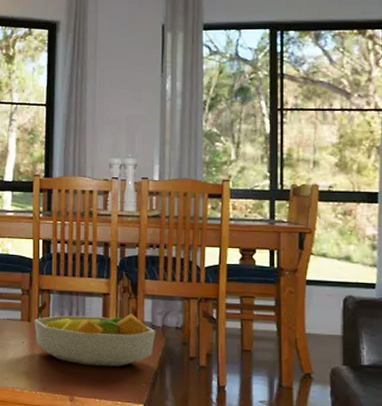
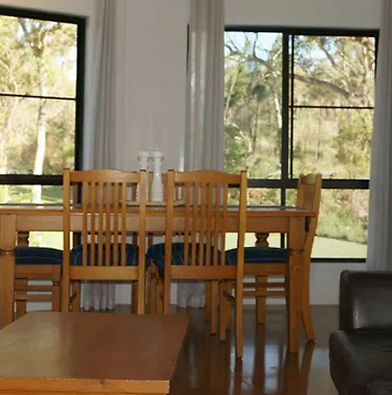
fruit bowl: present [34,314,156,367] -> none [65,298,181,350]

